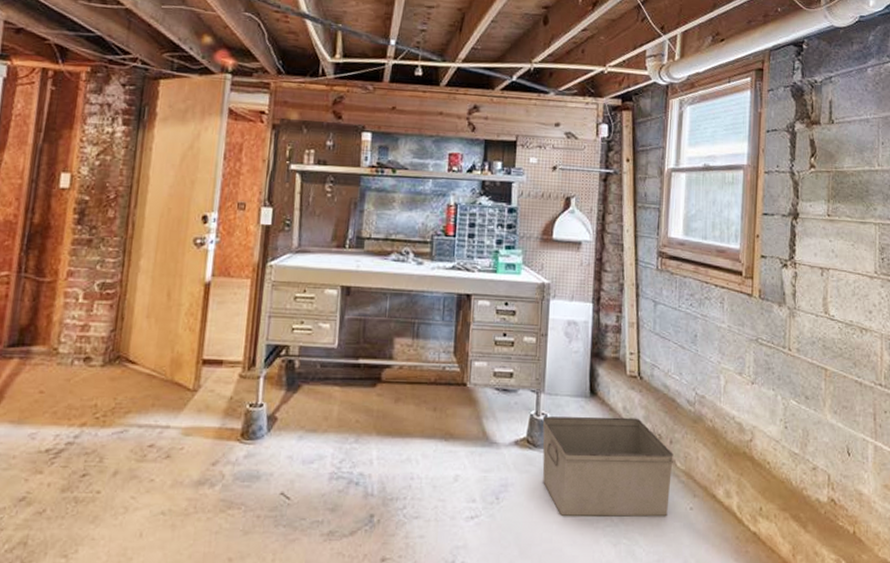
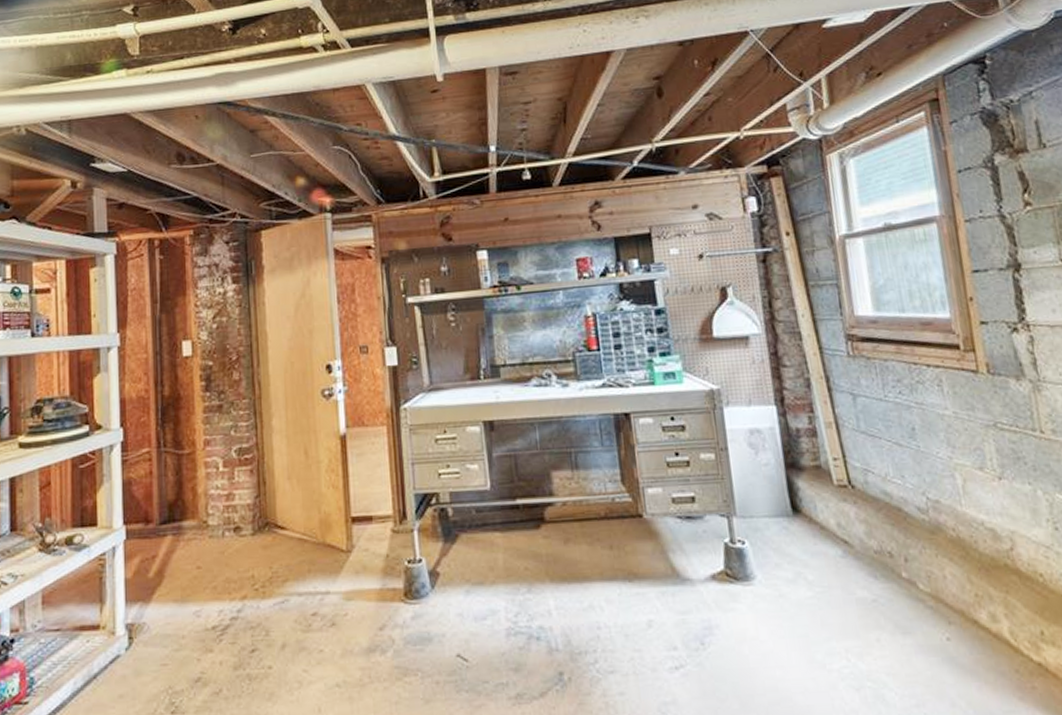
storage bin: present [542,416,673,517] -> none [739,535,919,659]

